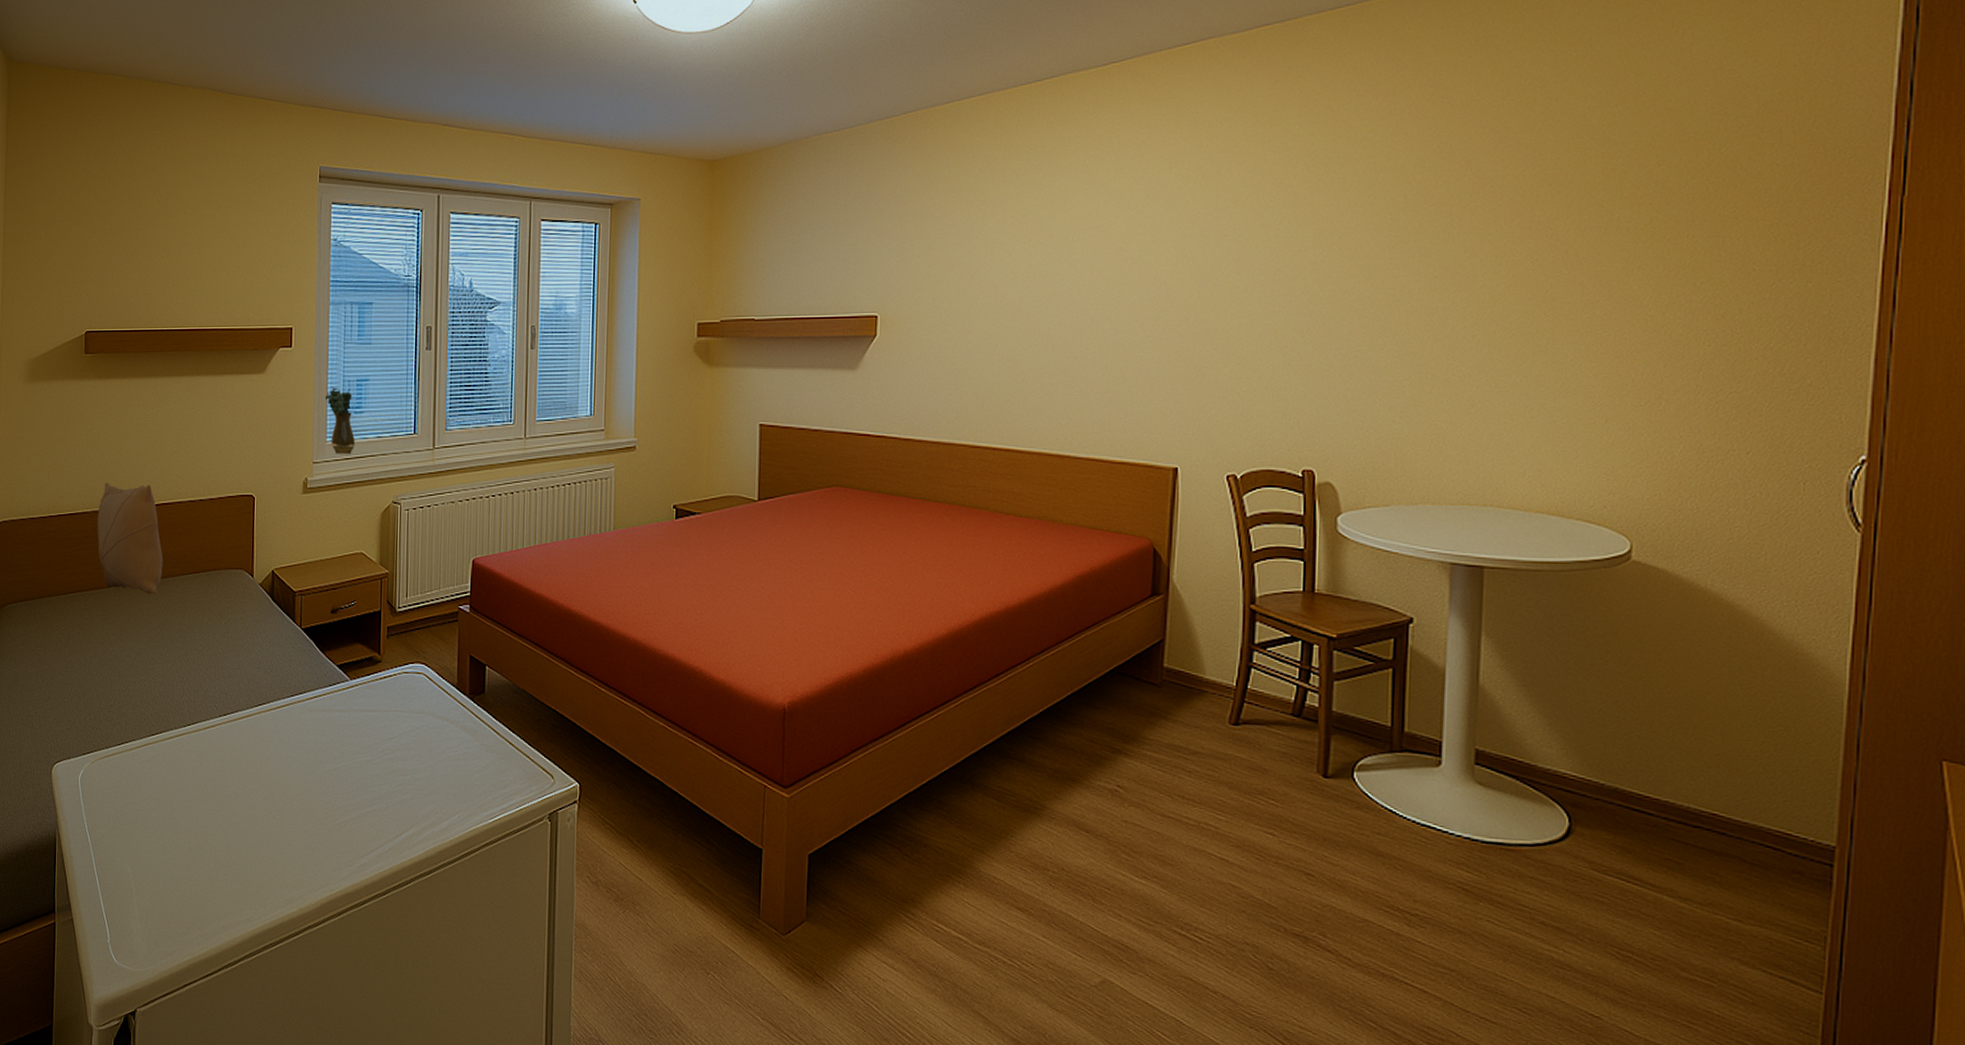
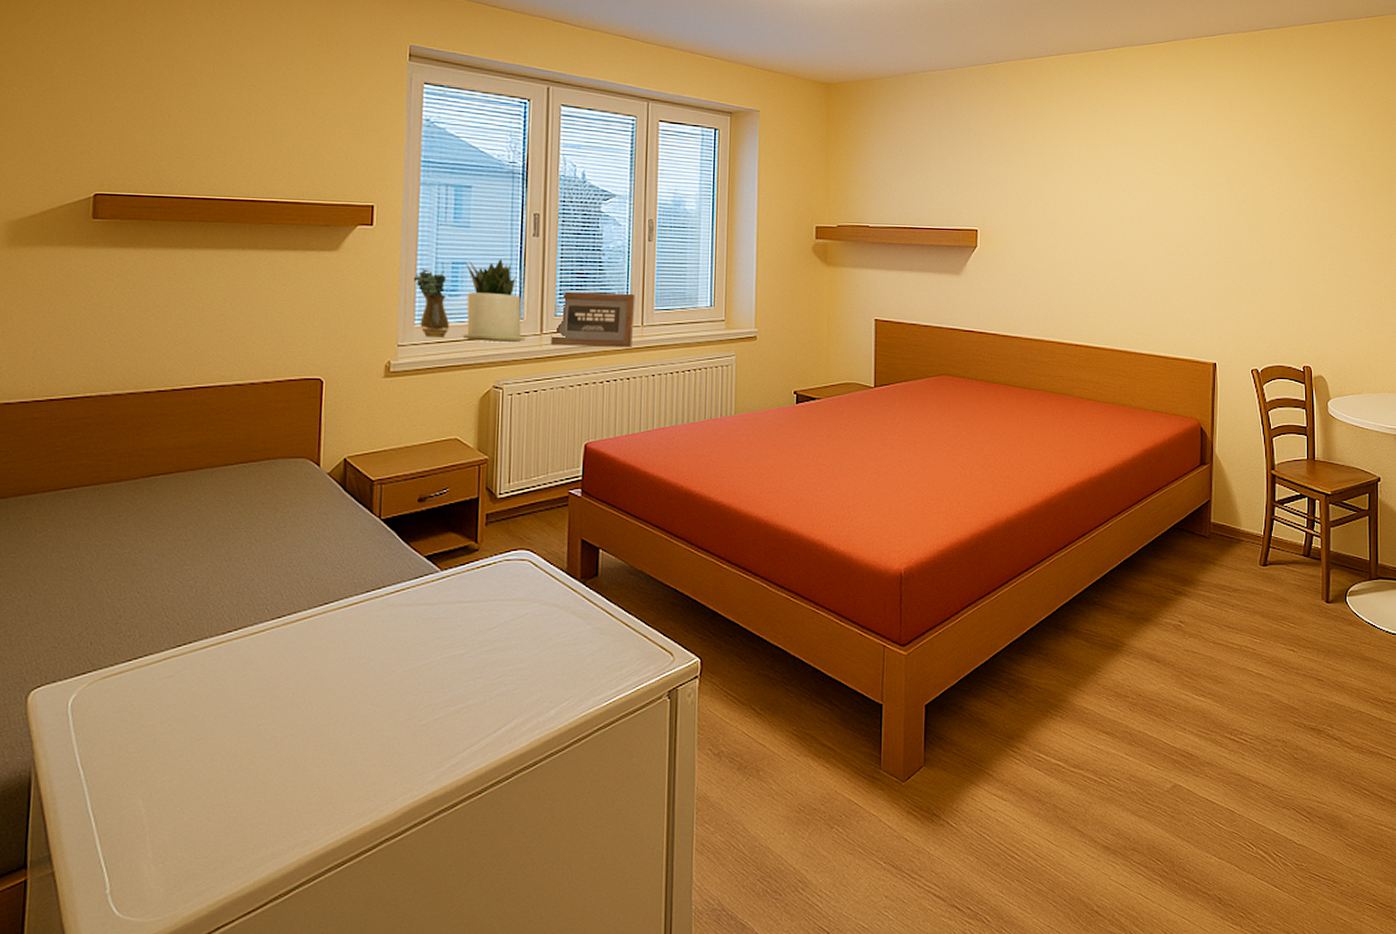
pillow: present [97,483,163,595] -> none [104,363,199,488]
planter: none [366,374,421,458] -> present [462,259,527,343]
picture frame: none [442,404,519,460] -> present [550,291,635,347]

